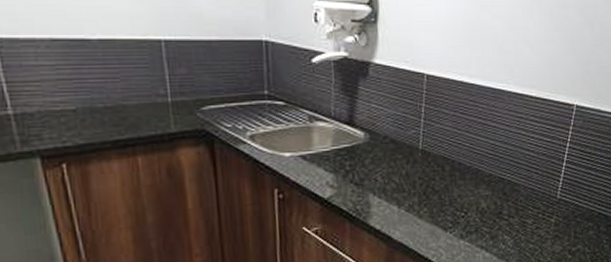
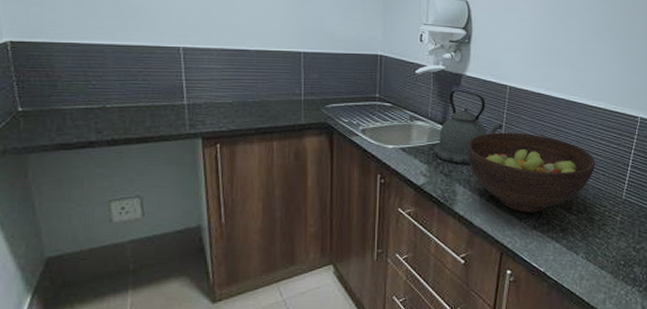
kettle: none [341,80,420,171] -> present [434,89,502,164]
fruit bowl: none [380,129,528,221] -> present [467,132,596,212]

